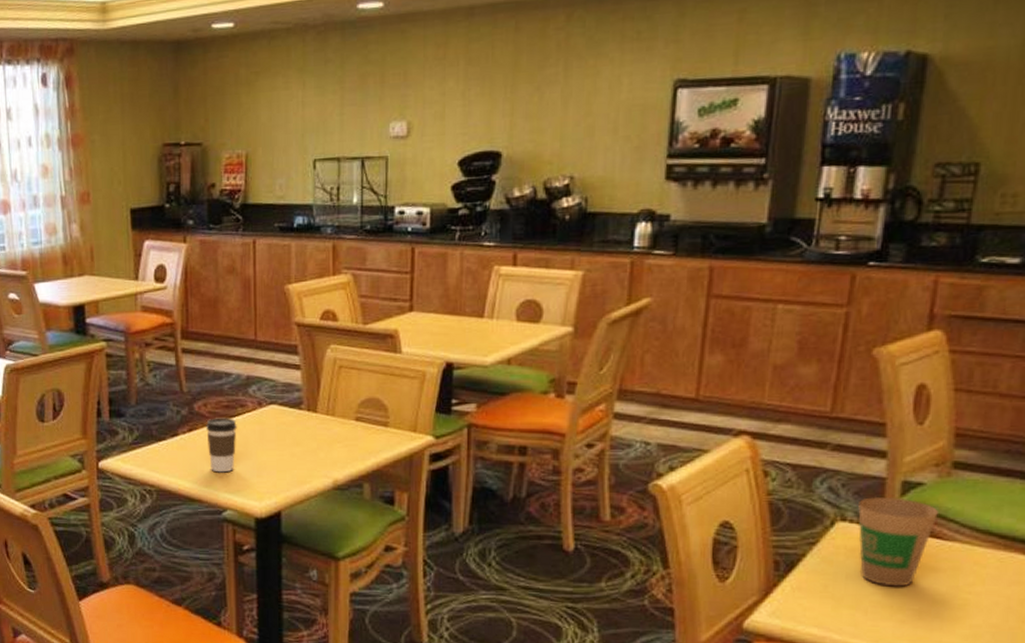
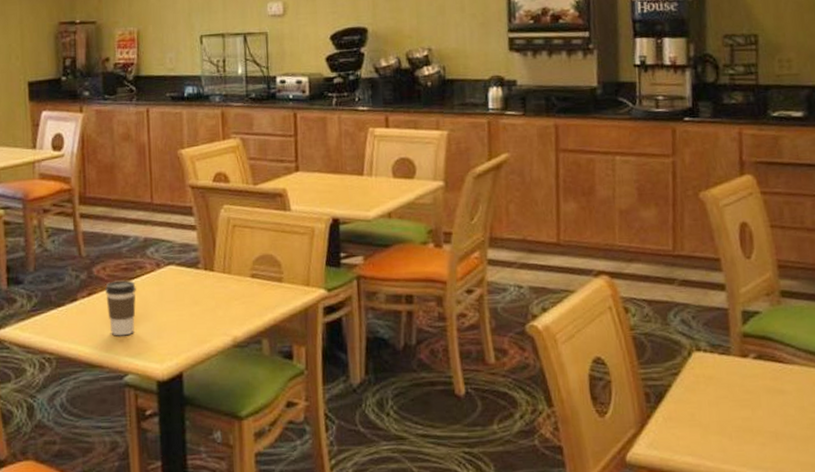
paper cup: present [857,496,938,587] -> none [708,325,776,411]

